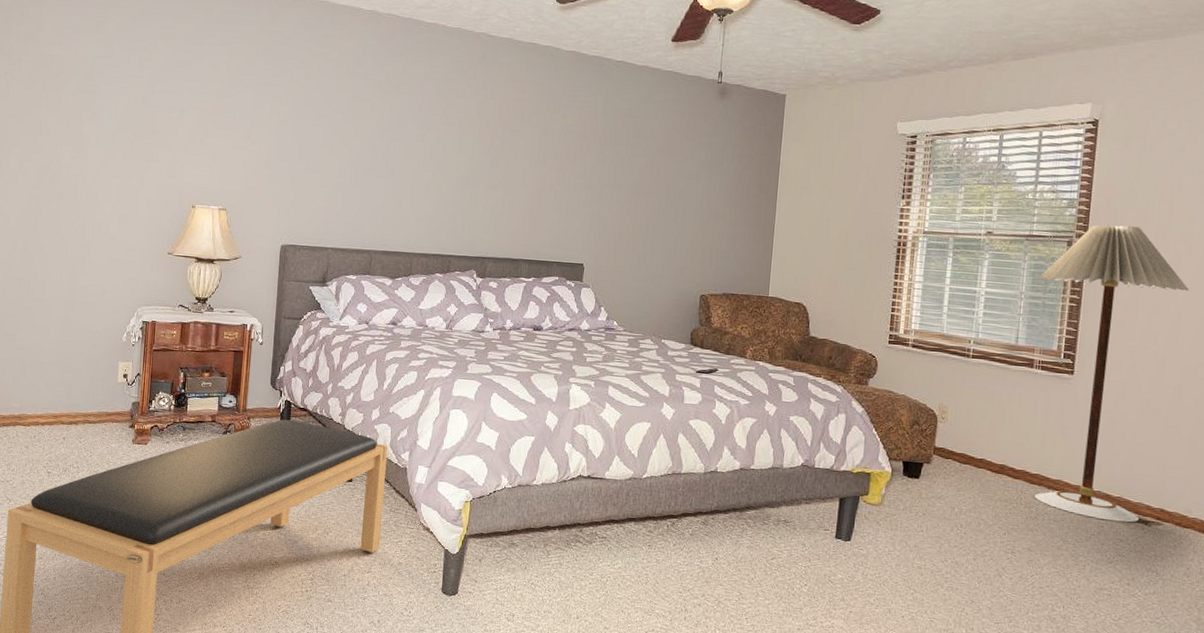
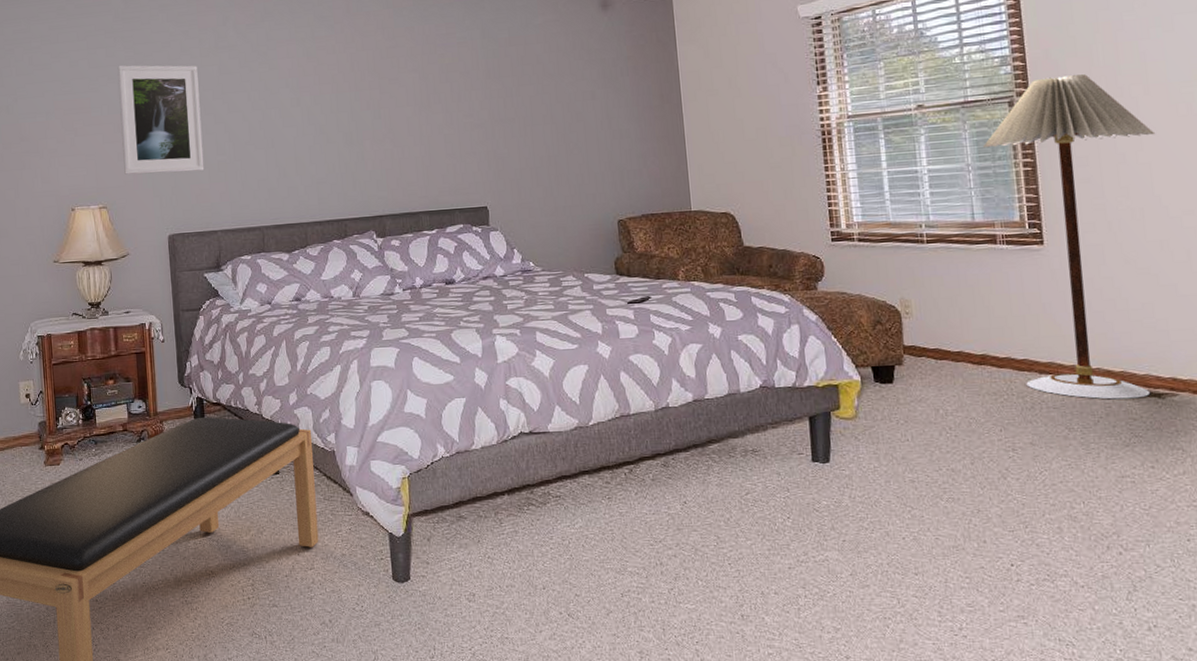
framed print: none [248,75,332,189] -> present [117,65,205,175]

